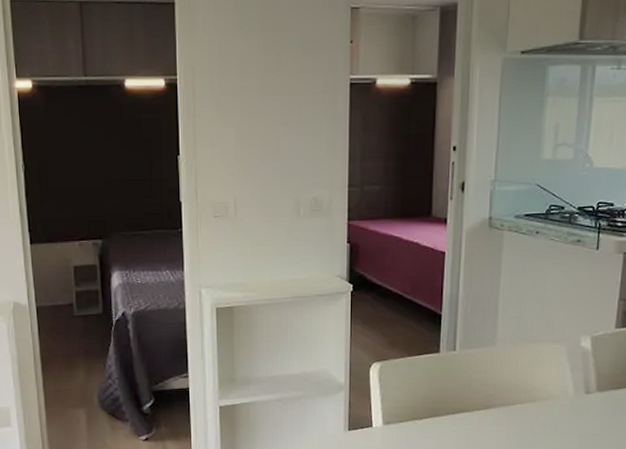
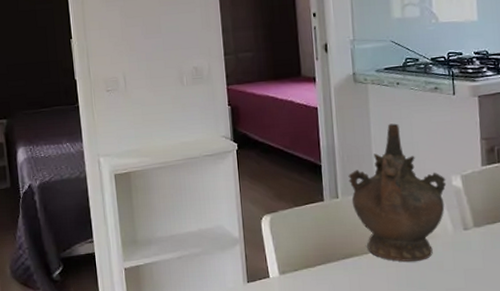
ceremonial vessel: none [469,276,575,422] -> present [348,123,447,262]

